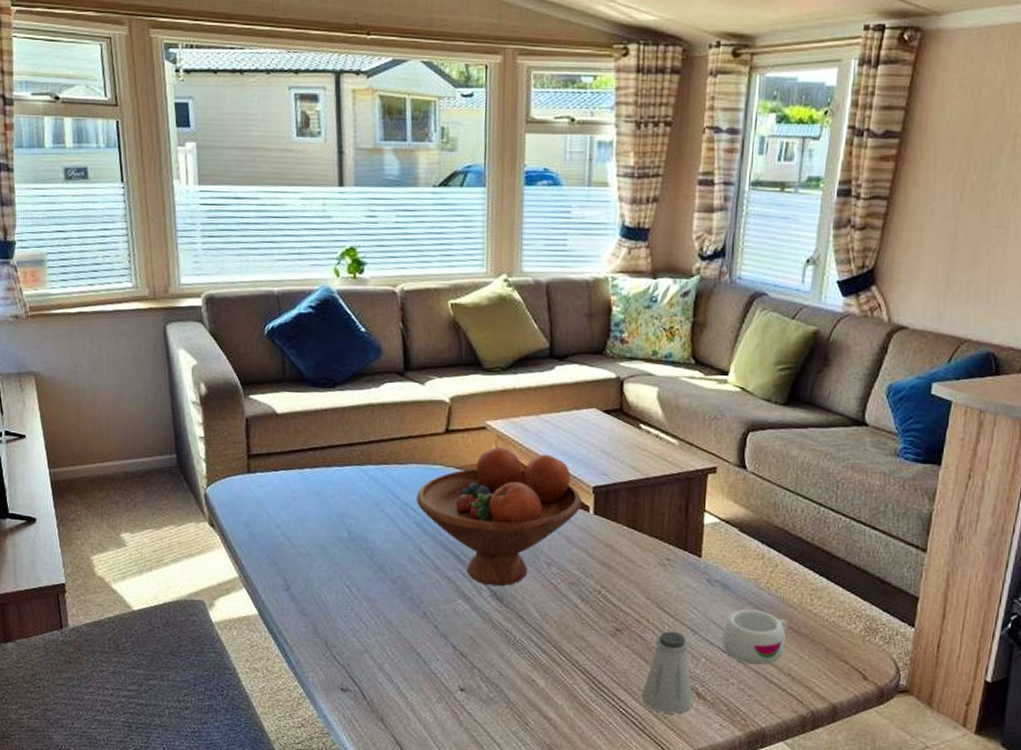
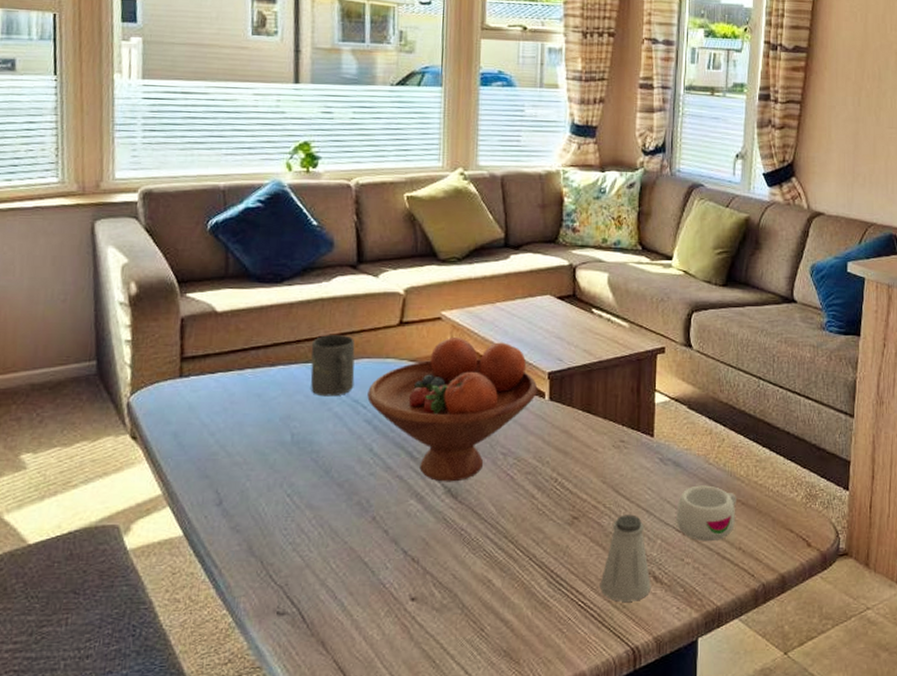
mug: none [363,440,404,499] -> present [310,335,355,397]

